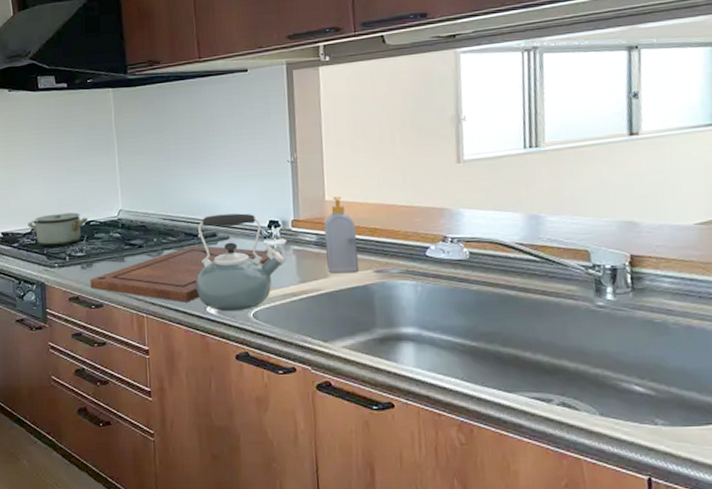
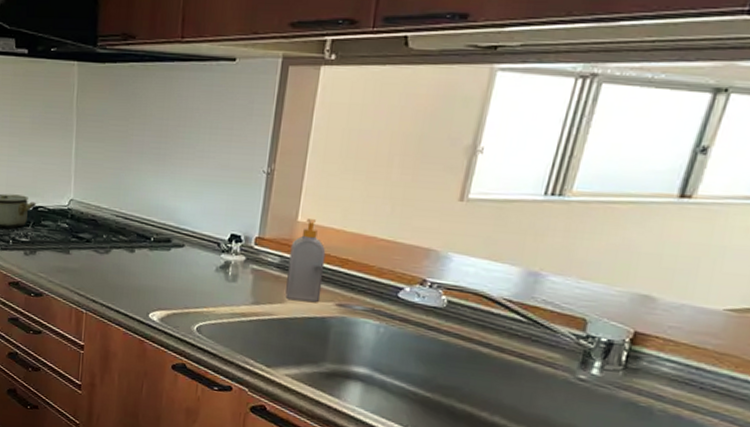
cutting board: present [90,245,282,303] -> none [31,248,239,305]
kettle: present [195,213,285,312] -> none [140,219,241,322]

